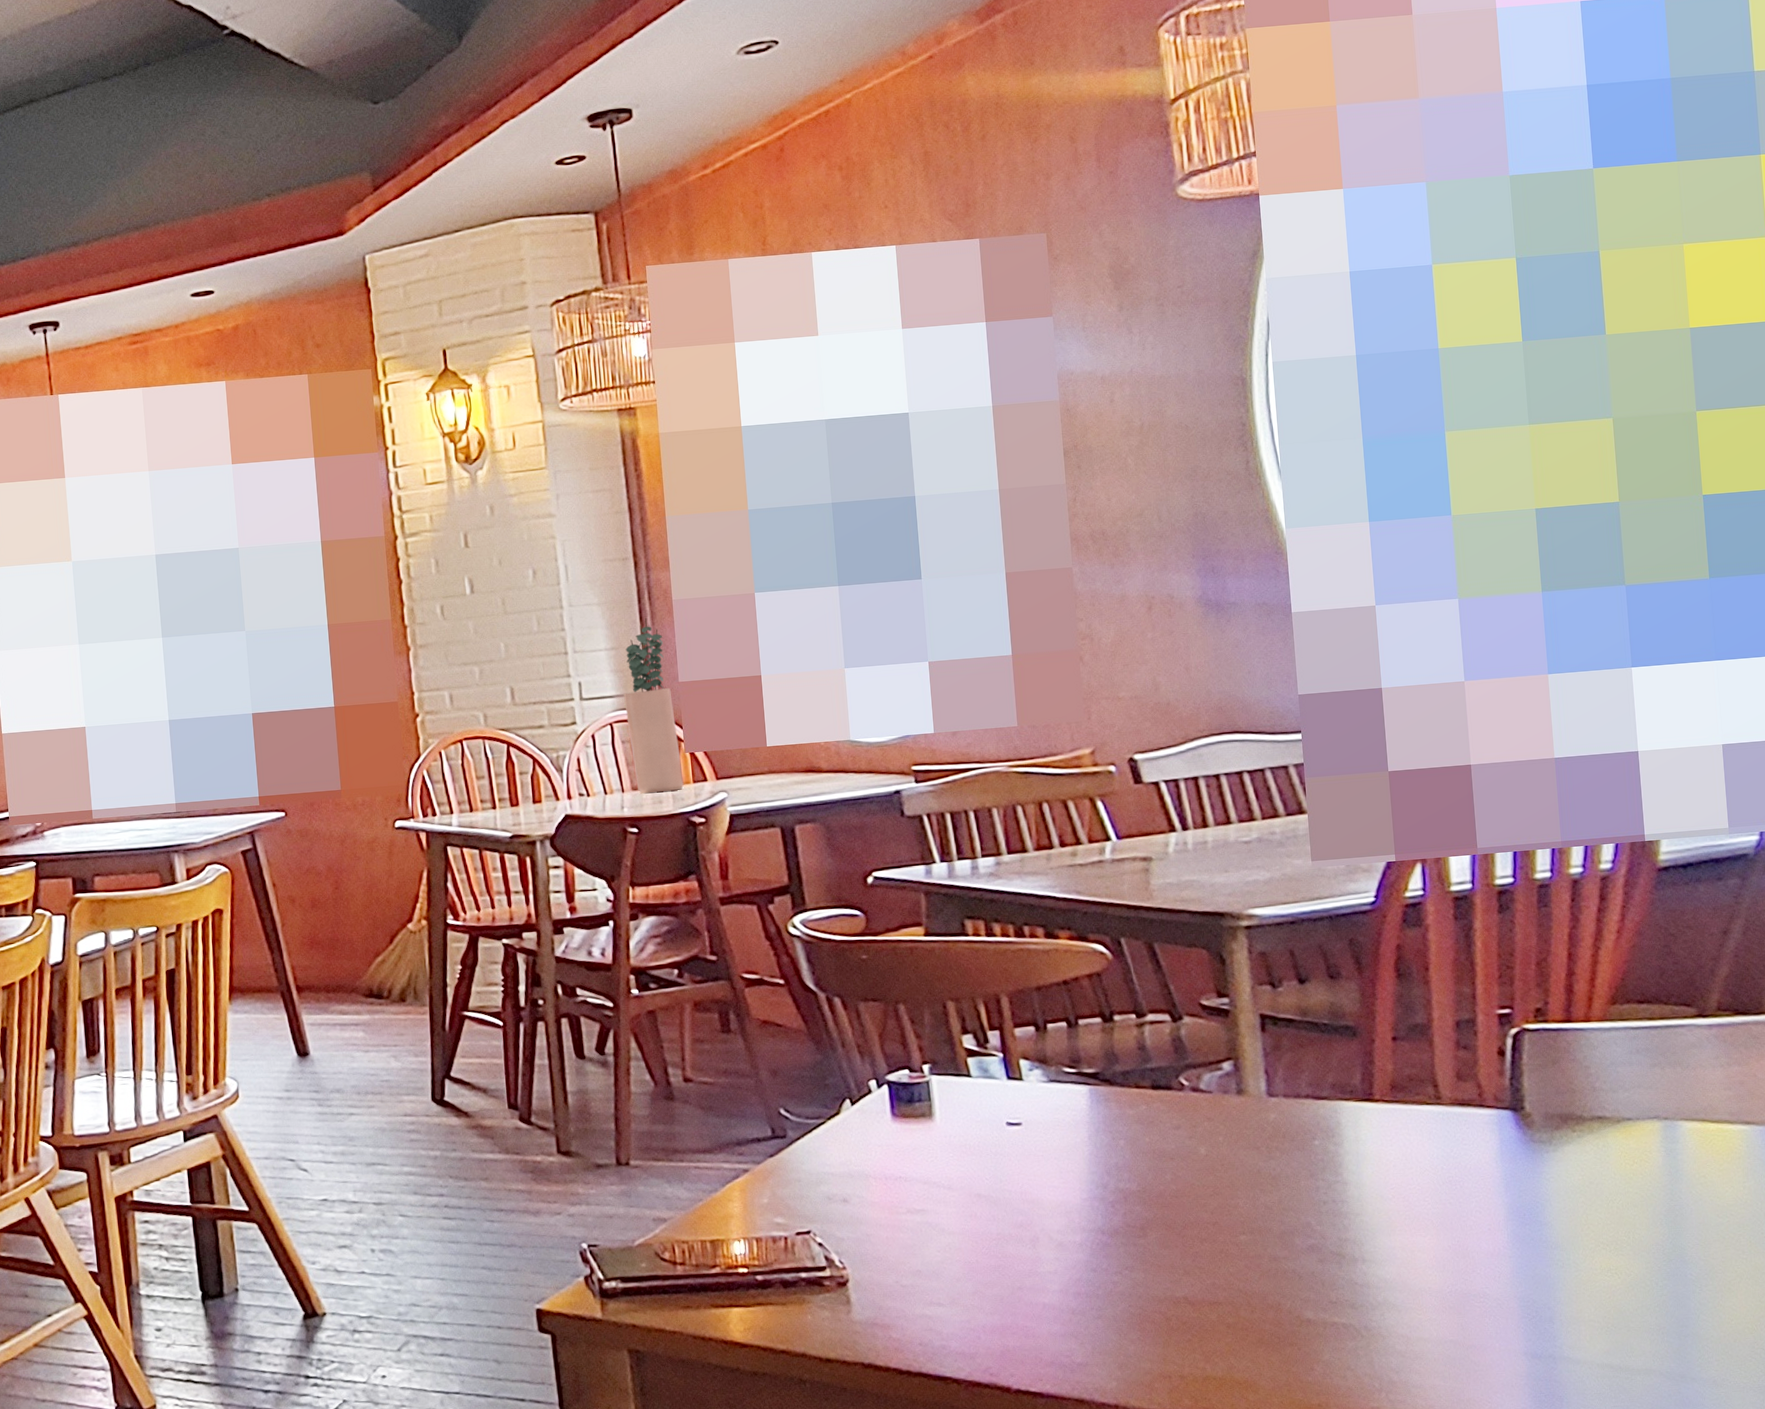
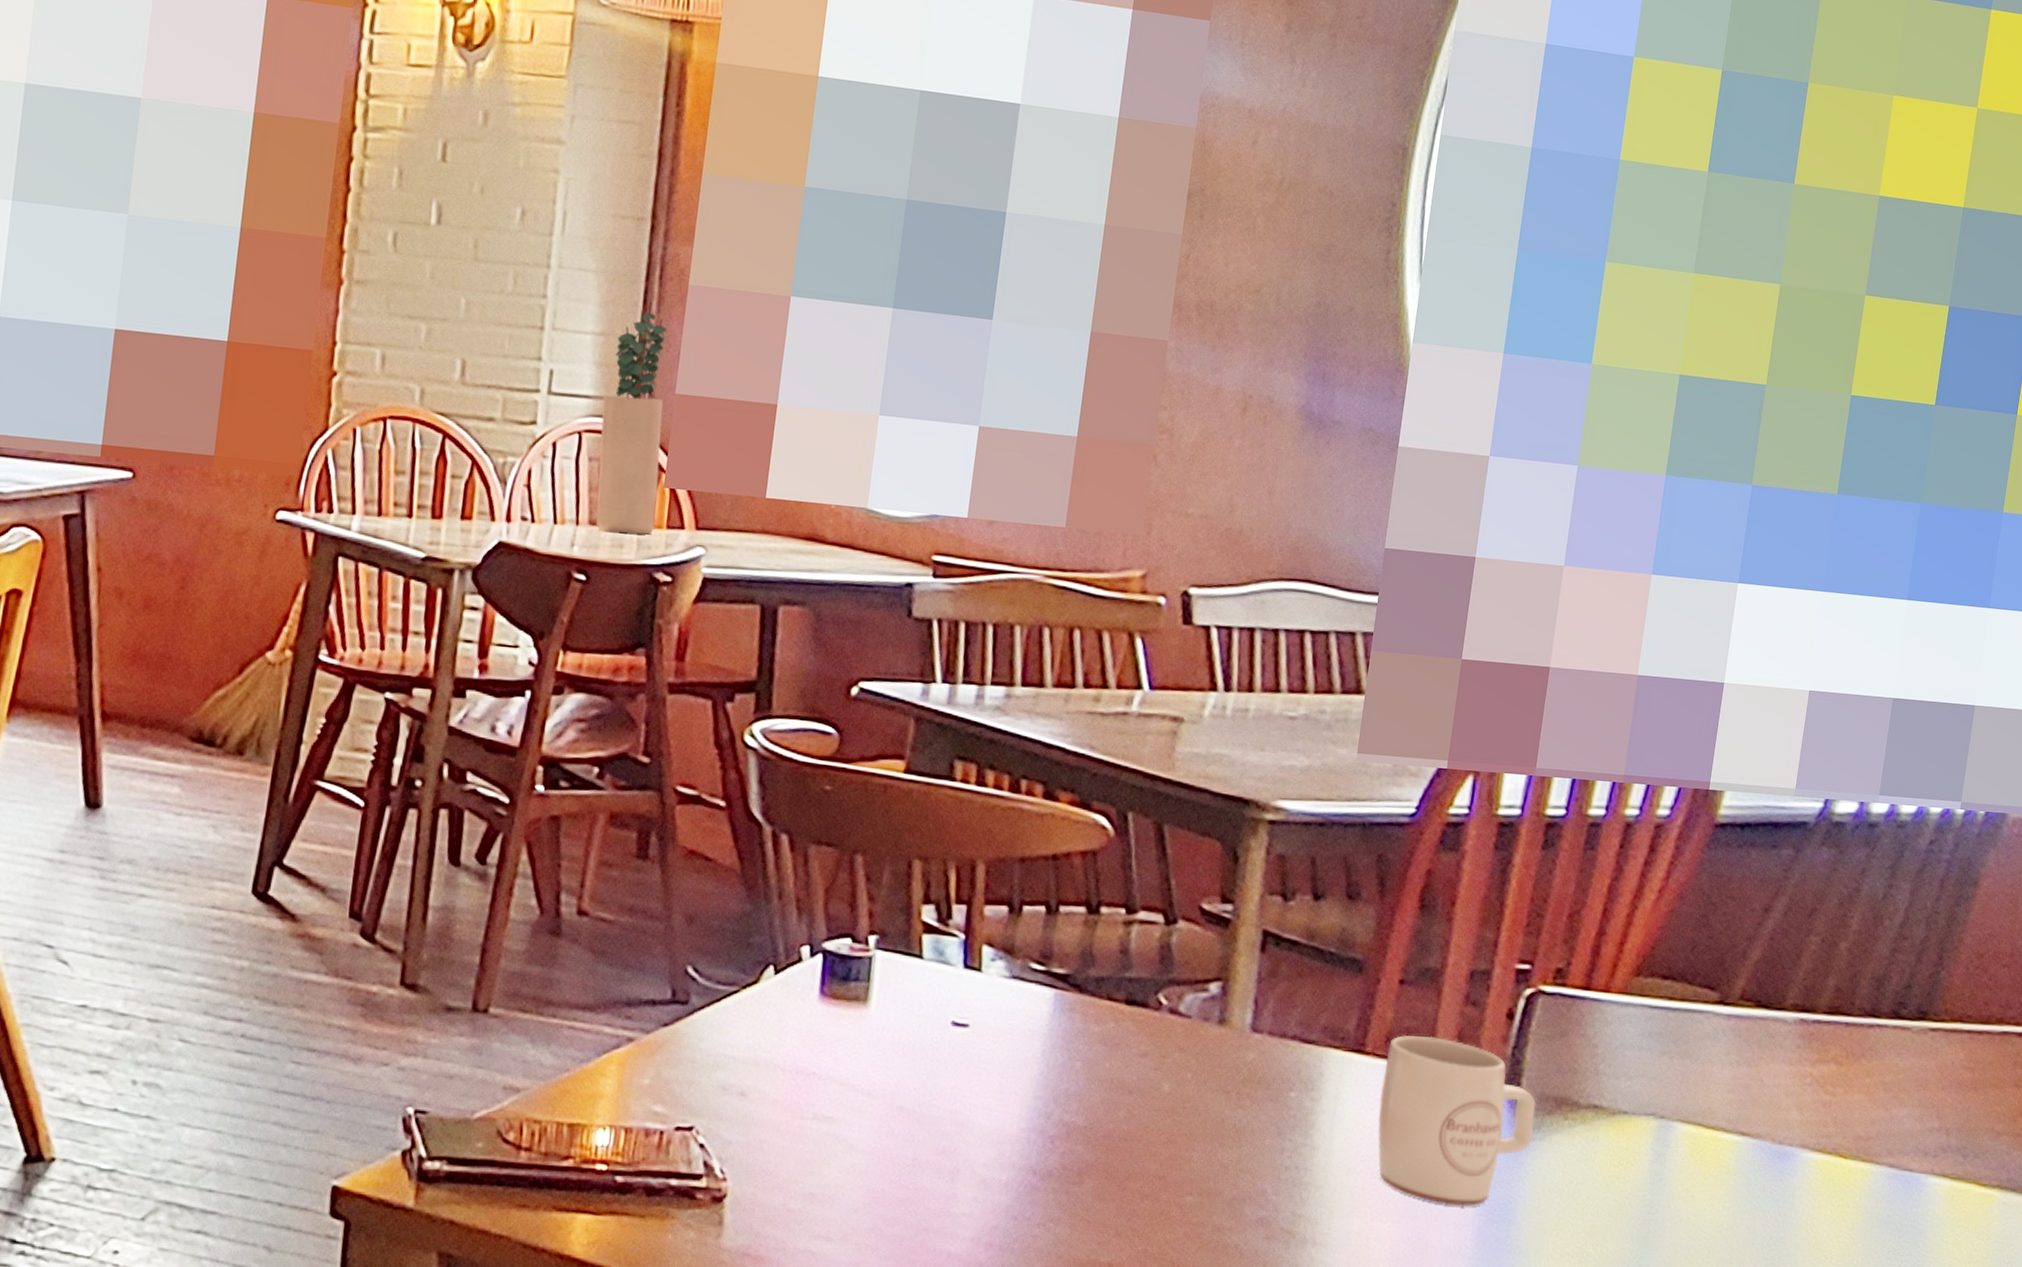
mug: none [1394,1079,1546,1215] -> present [1377,1035,1536,1207]

